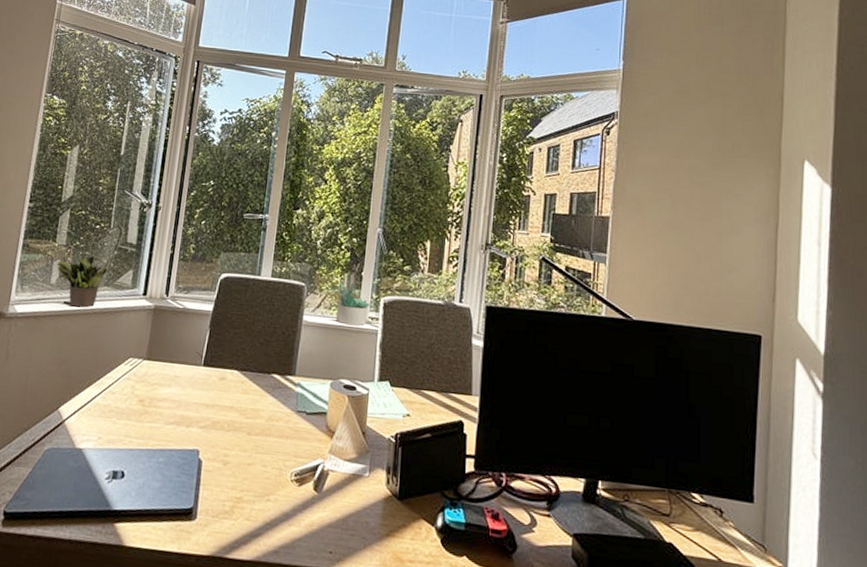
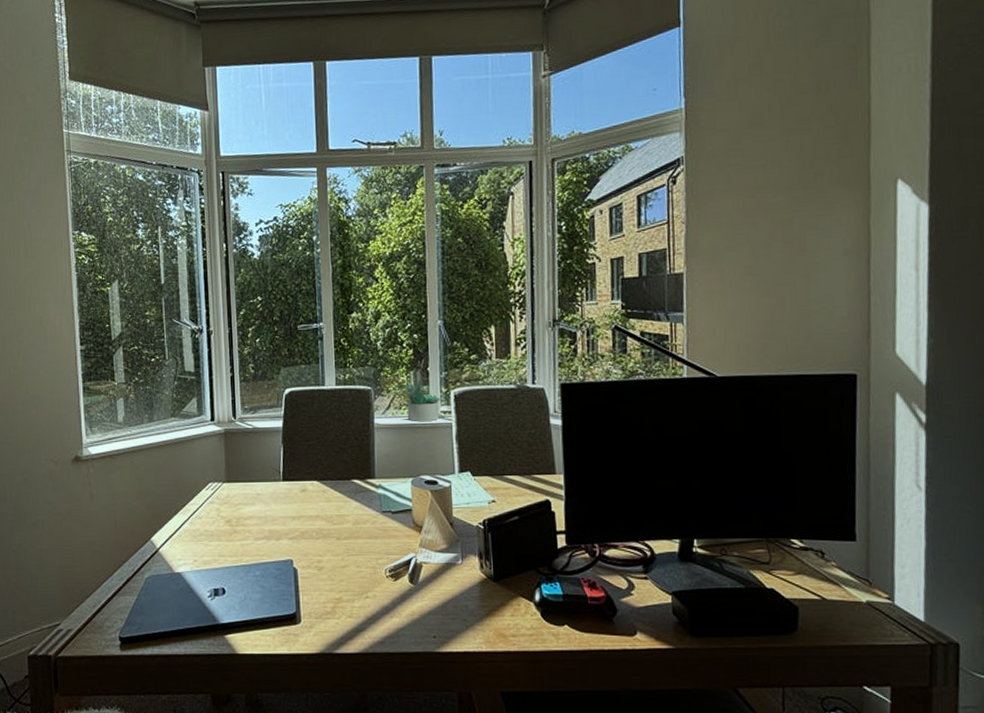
potted plant: present [57,253,110,308] -> none [120,388,172,441]

